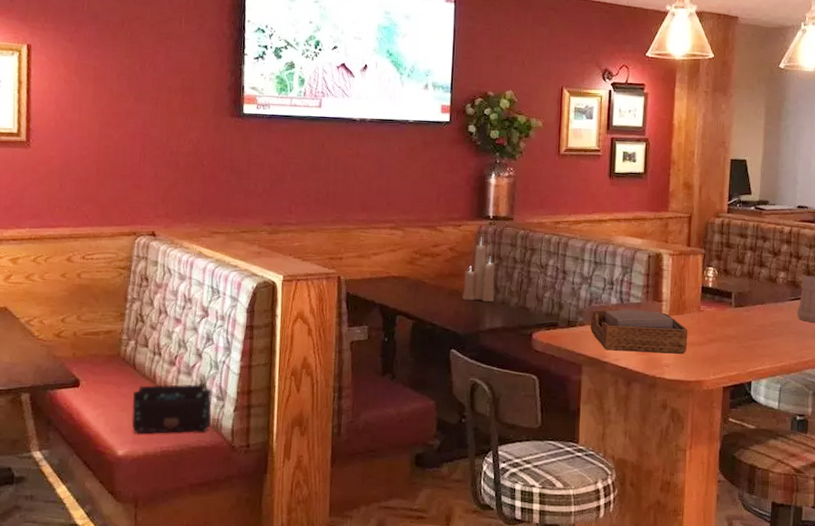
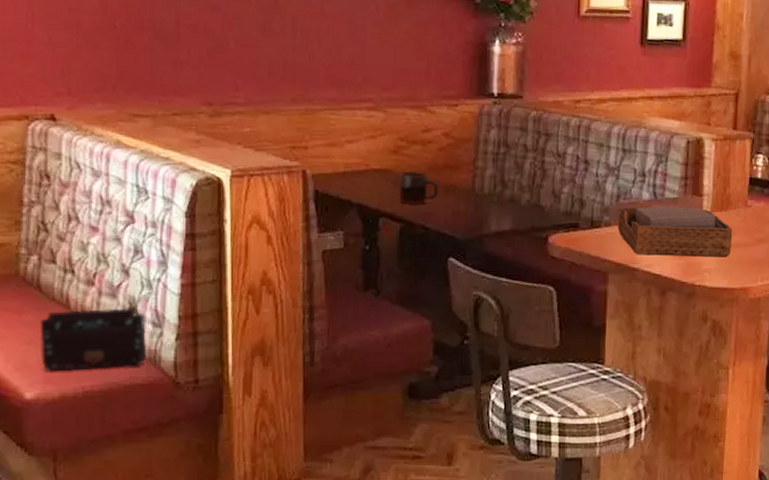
mug: none [412,277,445,305] -> present [399,170,439,204]
candle: present [462,237,495,303] -> none [462,120,502,200]

